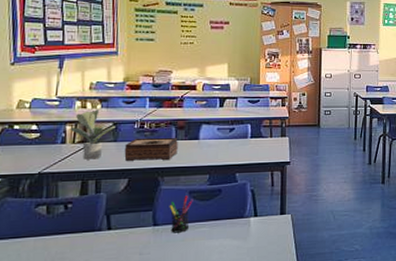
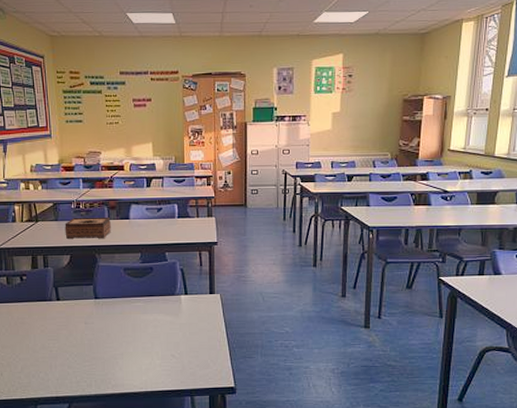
potted plant: present [70,109,116,160] -> none [18,190,56,237]
pen holder: present [169,195,193,233] -> none [107,272,128,306]

